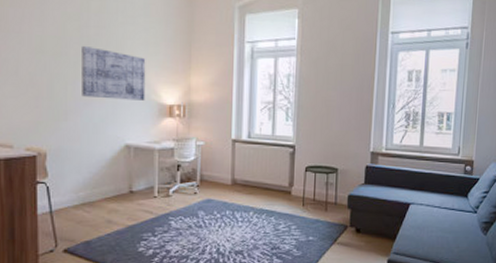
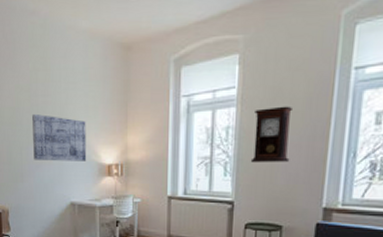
pendulum clock: none [309,59,345,110] -> present [250,106,294,163]

